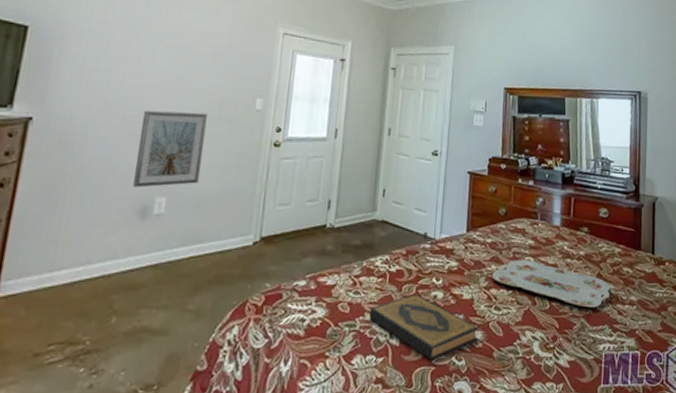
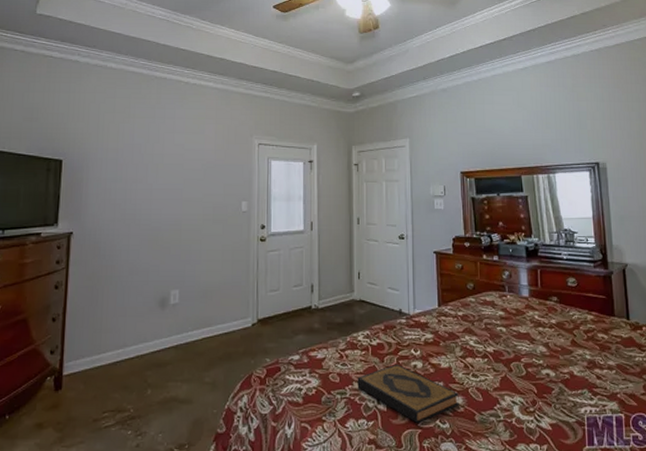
picture frame: present [133,110,207,188] -> none [152,218,205,283]
serving tray: present [492,260,611,308] -> none [467,330,587,373]

